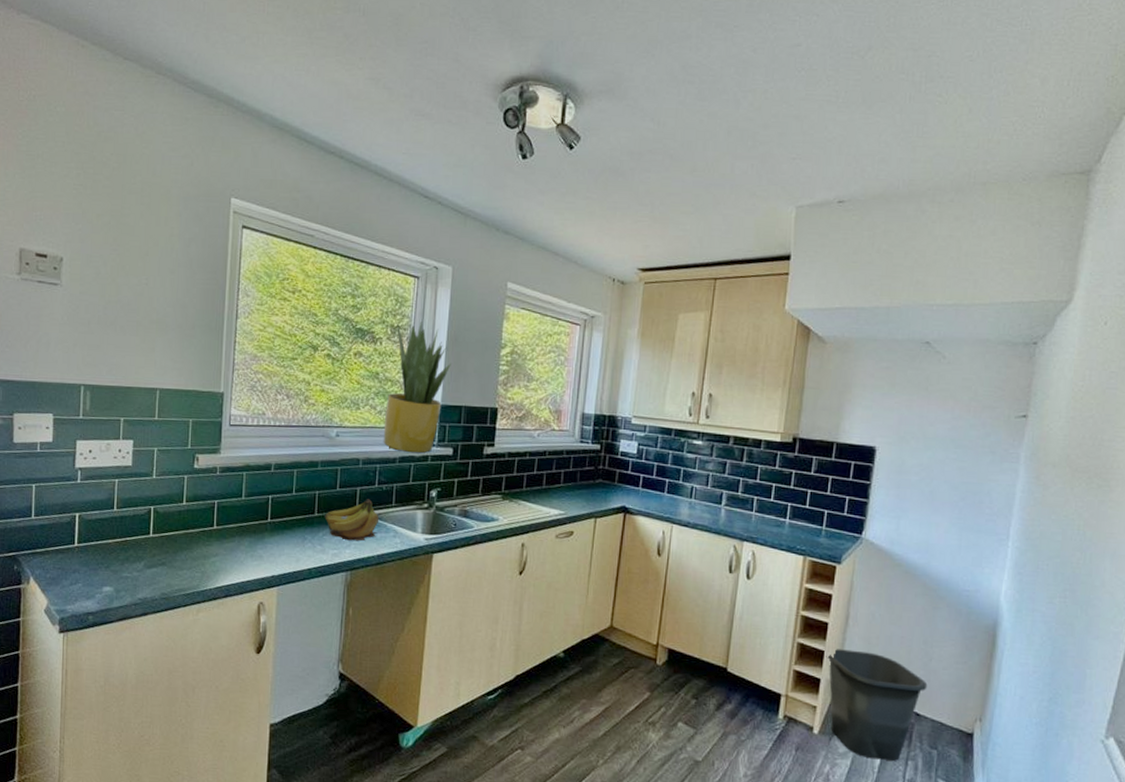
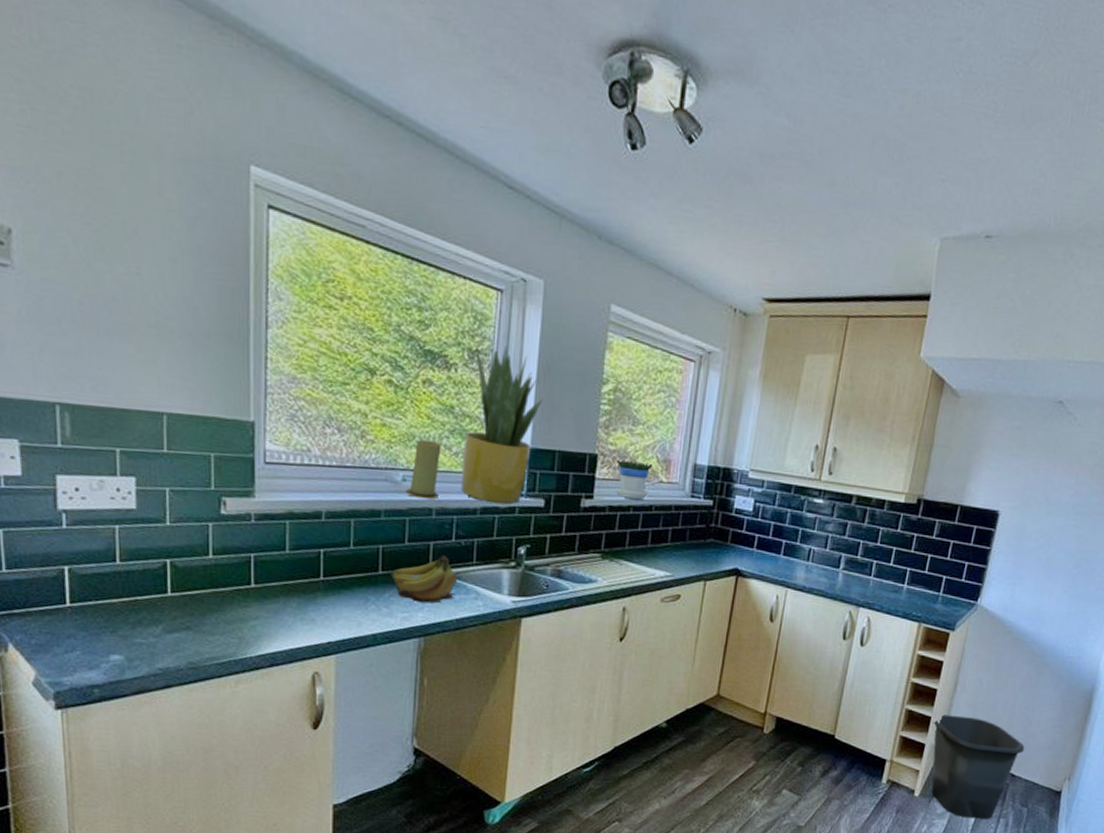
candle: none [338,401,368,452] -> present [405,440,442,500]
flowerpot: none [513,411,546,446] -> present [615,459,653,499]

